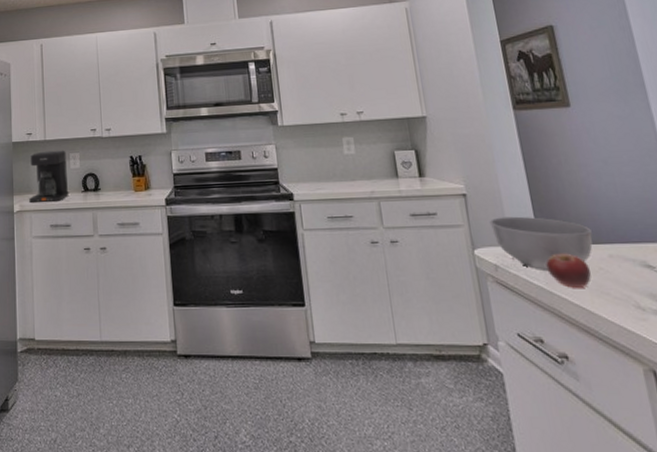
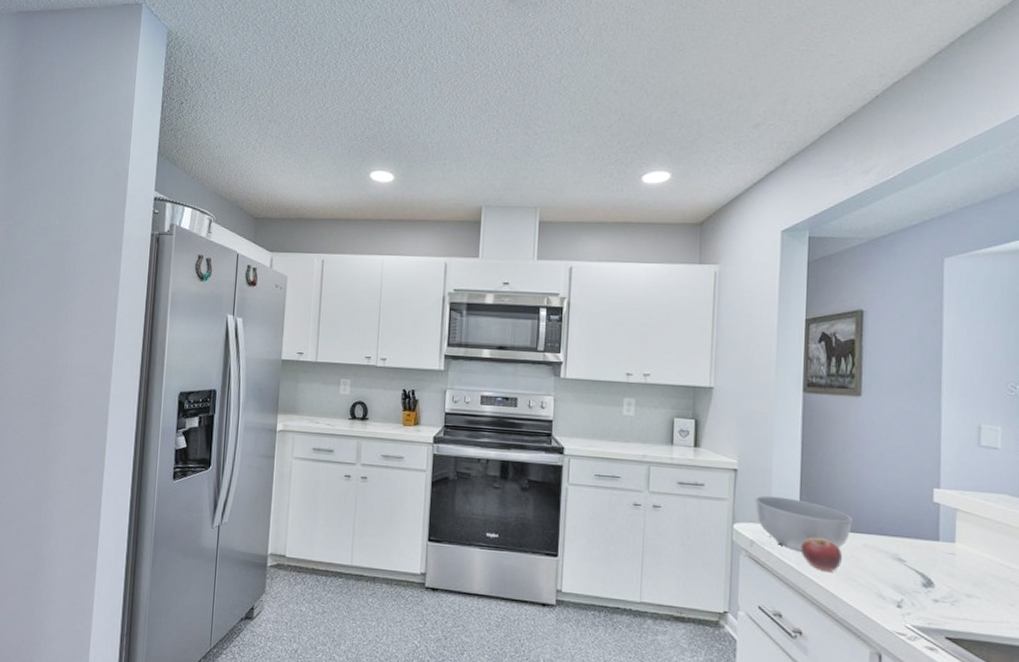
coffee maker: present [29,150,69,204] -> none [293,372,337,427]

